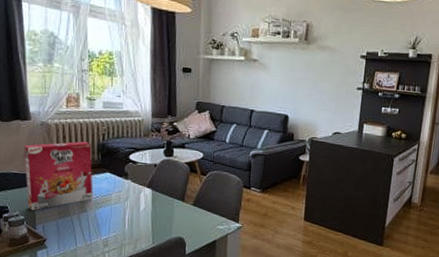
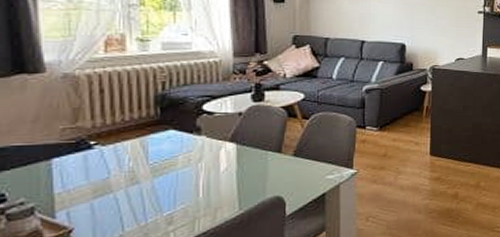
cereal box: present [24,141,93,211] -> none [33,94,148,193]

